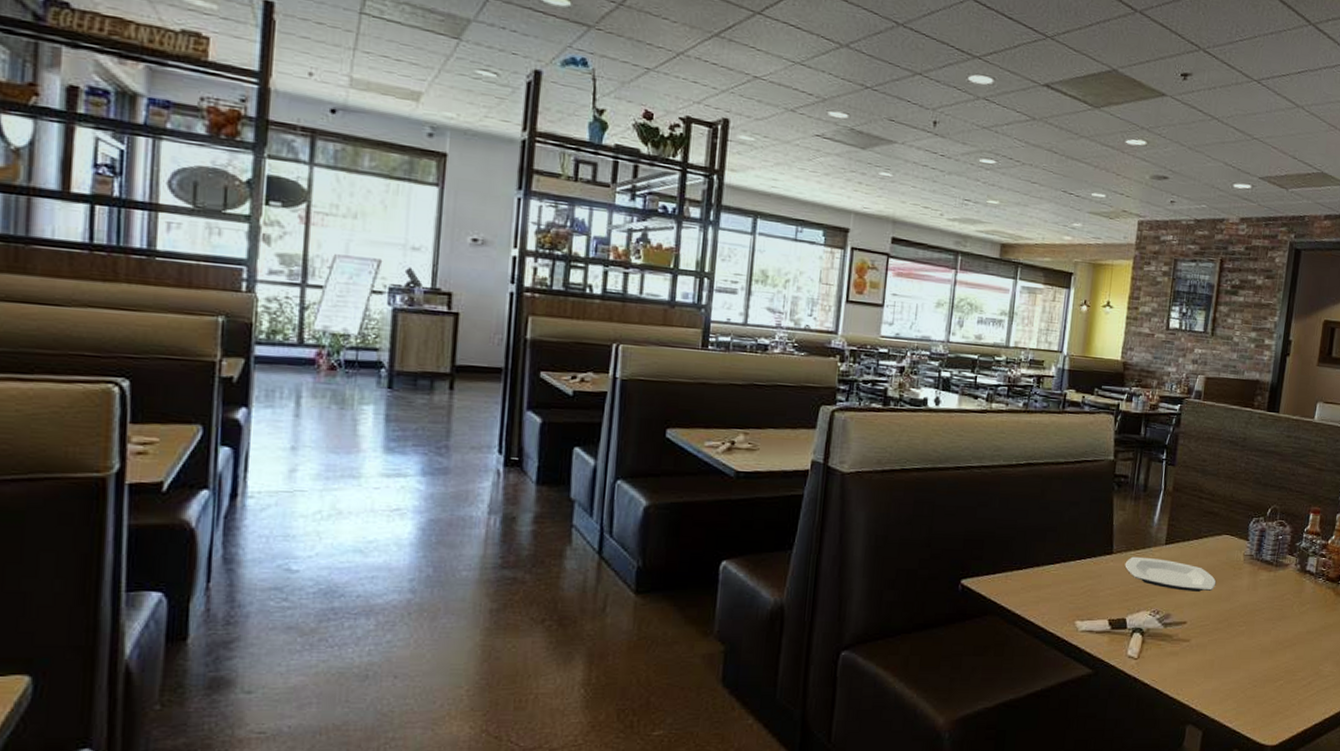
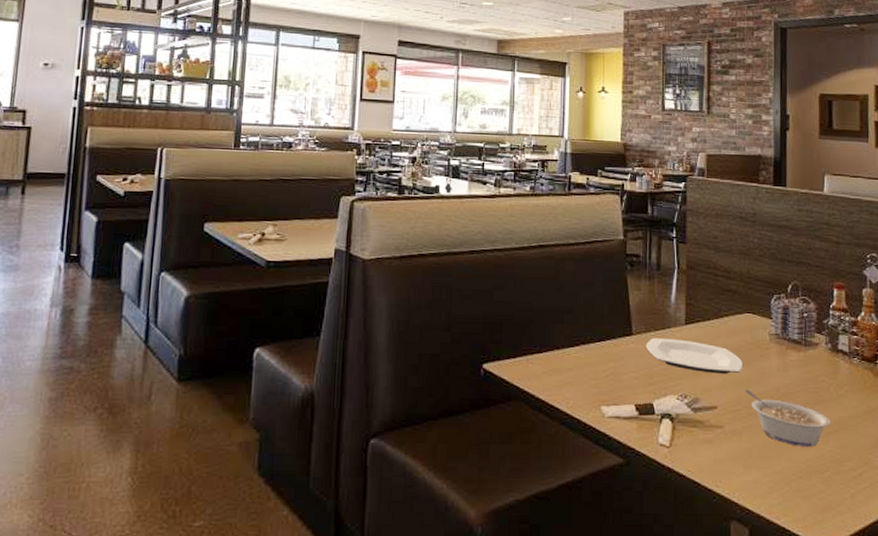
legume: none [1214,606,1290,659] -> present [744,389,830,447]

